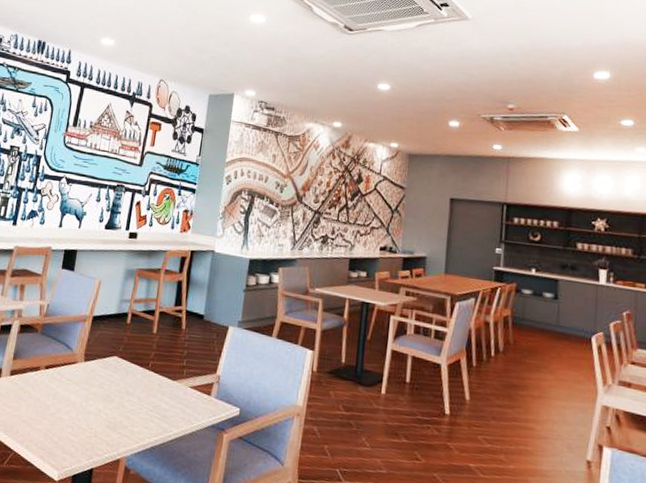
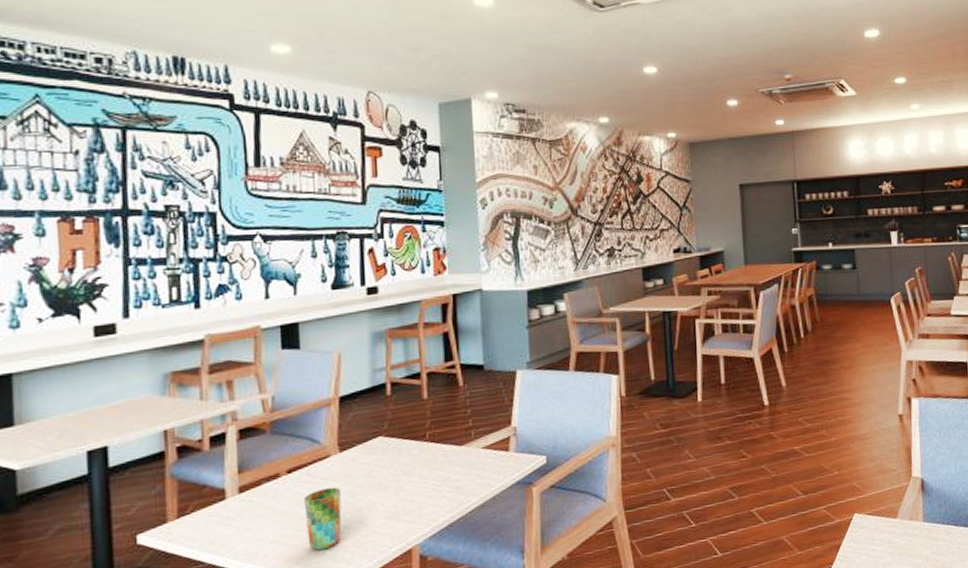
cup: none [48,388,79,440] -> present [303,487,342,551]

